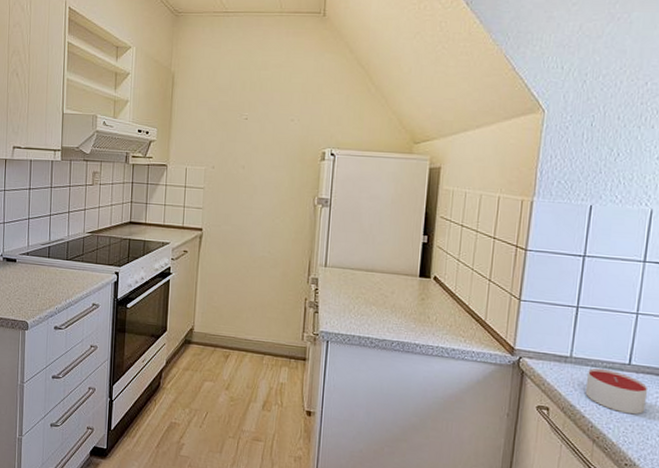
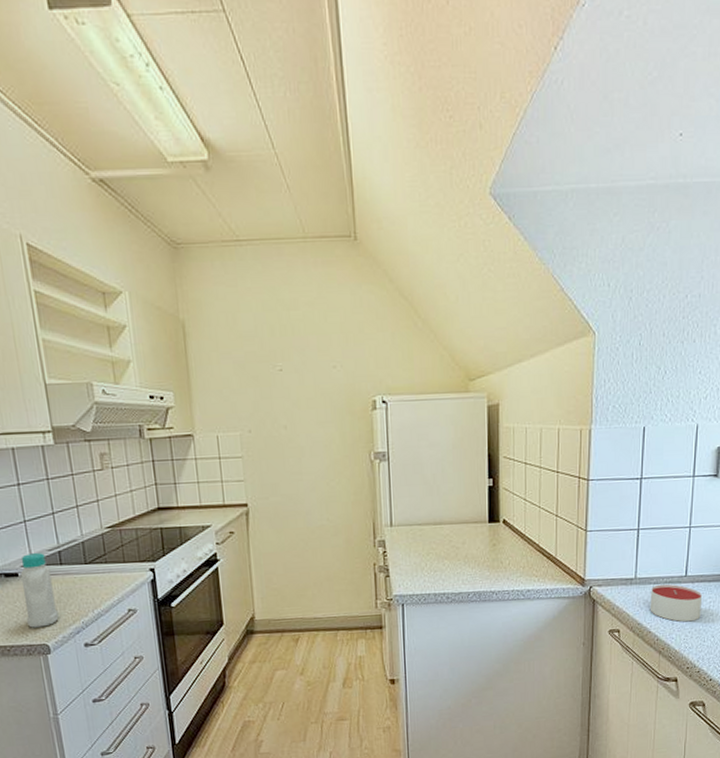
bottle: none [16,245,40,307] -> present [20,553,59,628]

